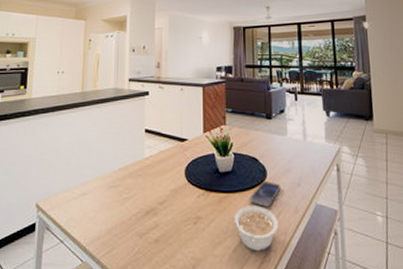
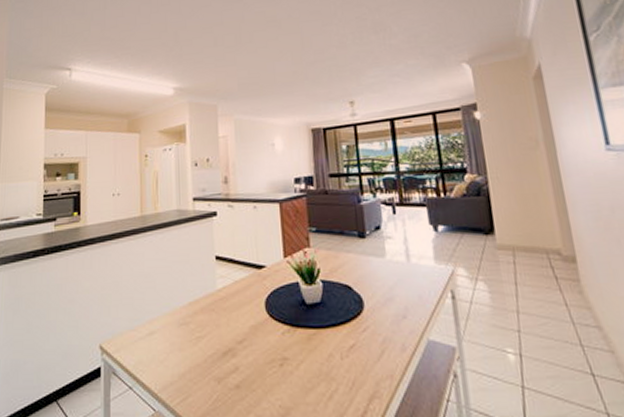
legume: present [233,205,278,251] -> none [326,343,383,399]
smartphone: present [250,181,281,207] -> none [345,314,382,344]

